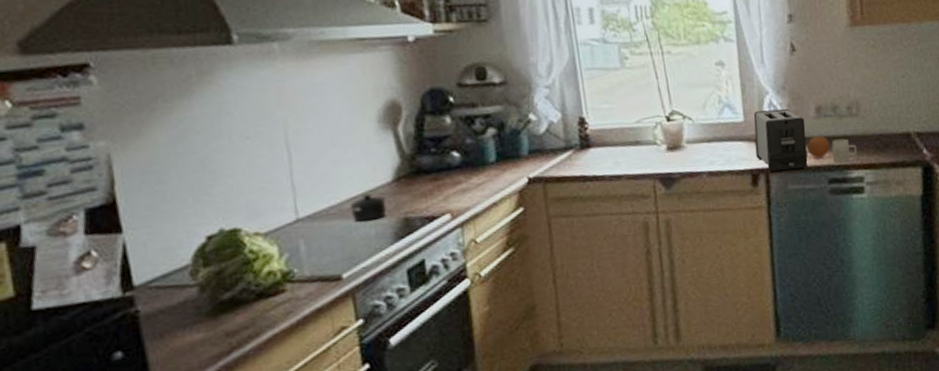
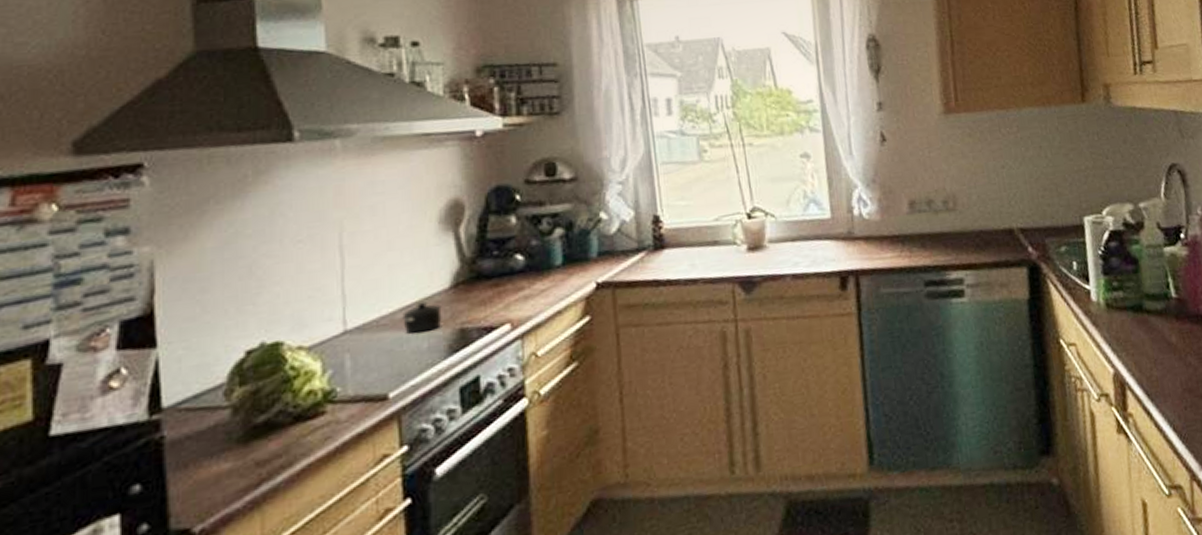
toaster: present [753,108,808,174] -> none [841,203,902,276]
fruit: present [807,136,830,158] -> none [900,233,925,258]
mug: present [831,138,857,164] -> none [927,236,956,264]

